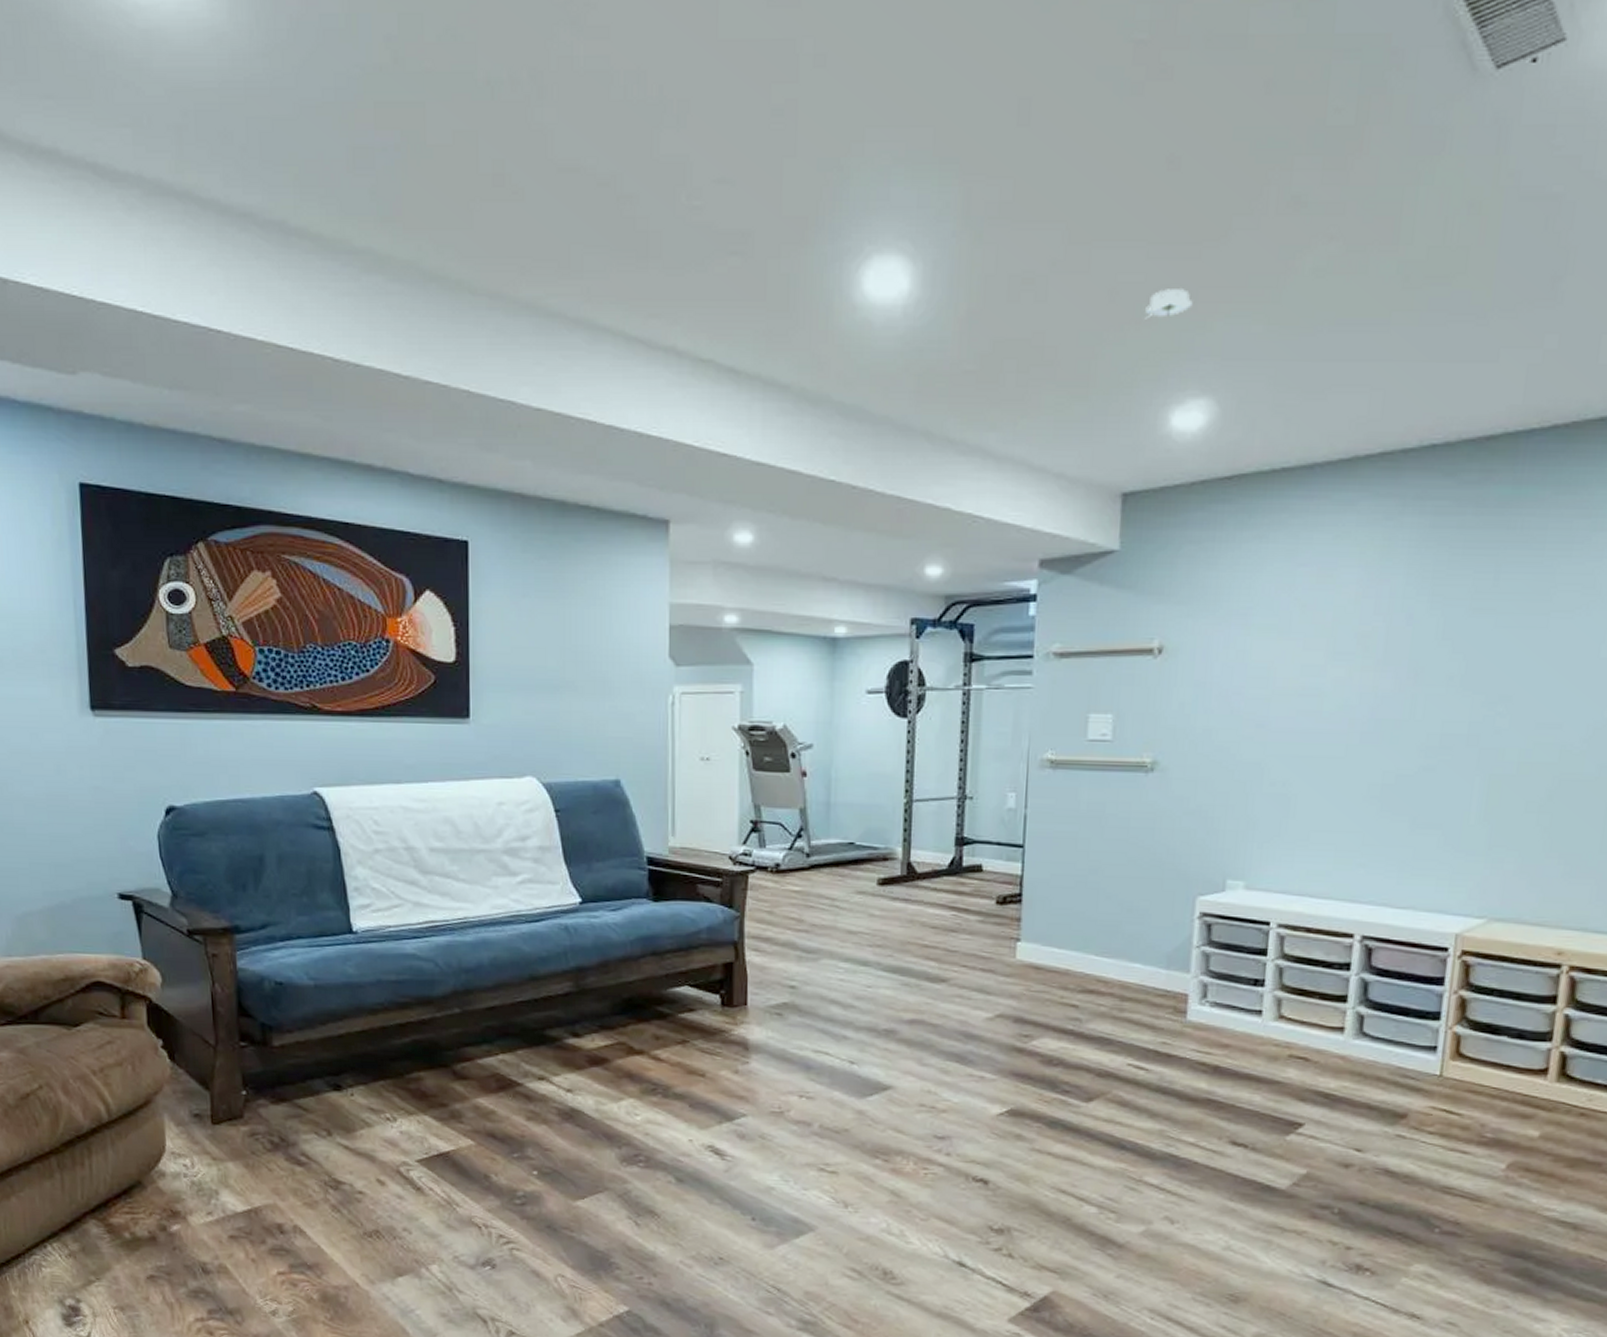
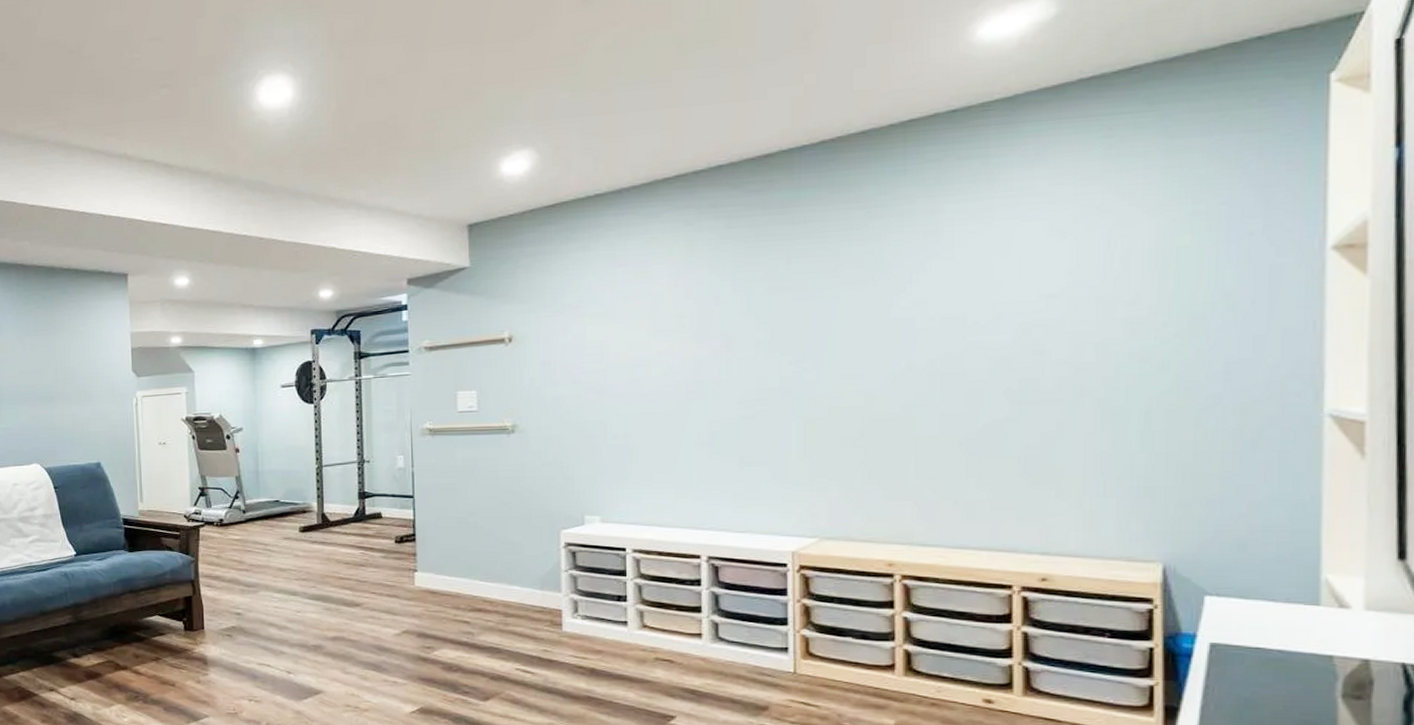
smoke detector: present [1145,289,1193,319] -> none [473,73,510,98]

